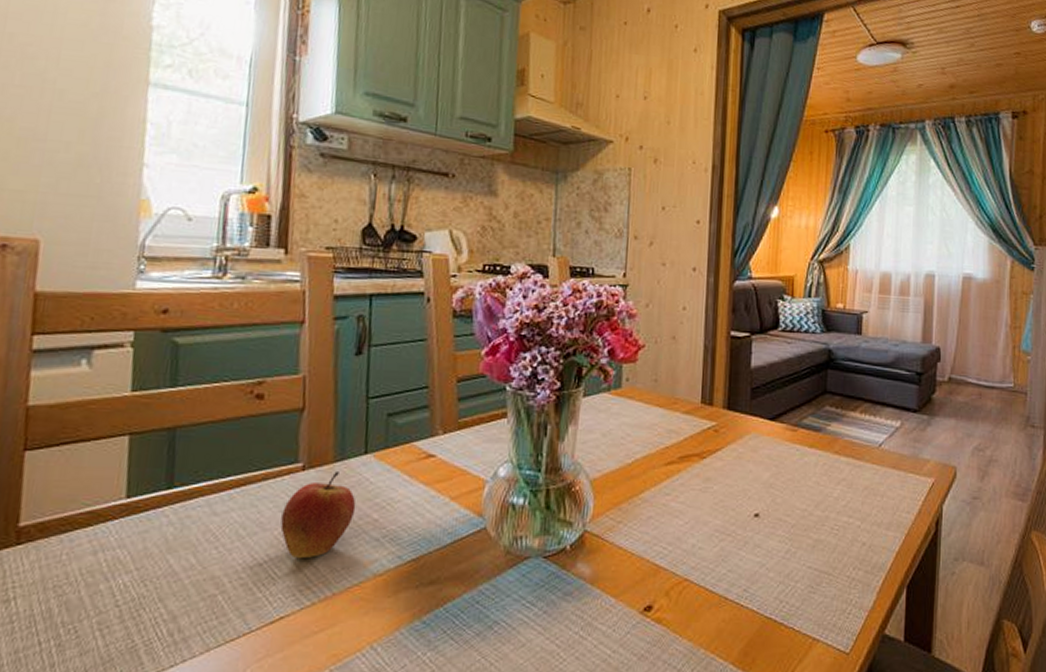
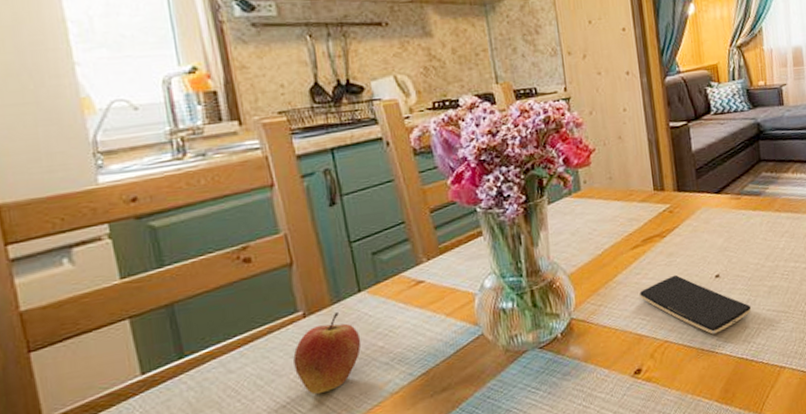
smartphone: none [665,504,789,583] -> present [639,274,751,334]

